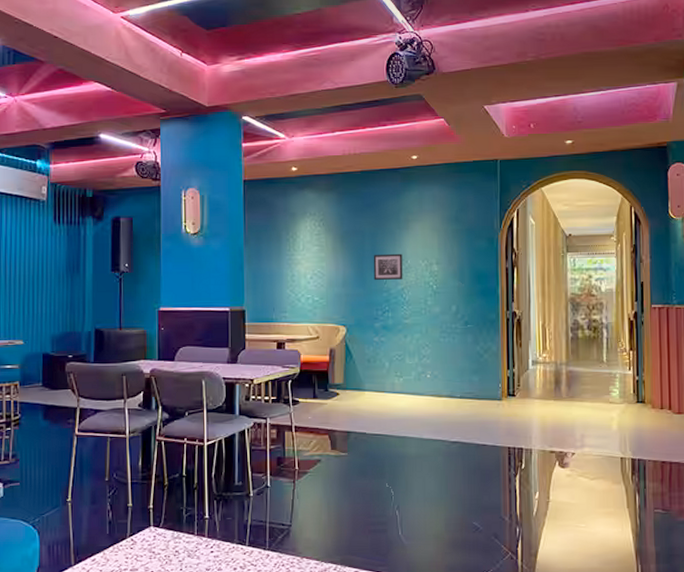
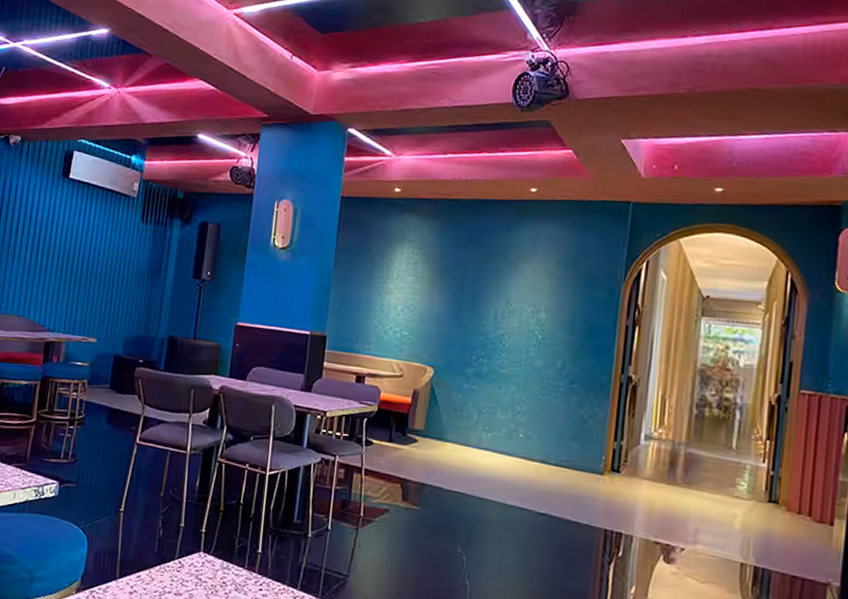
wall art: present [373,253,403,280] -> none [471,293,507,324]

